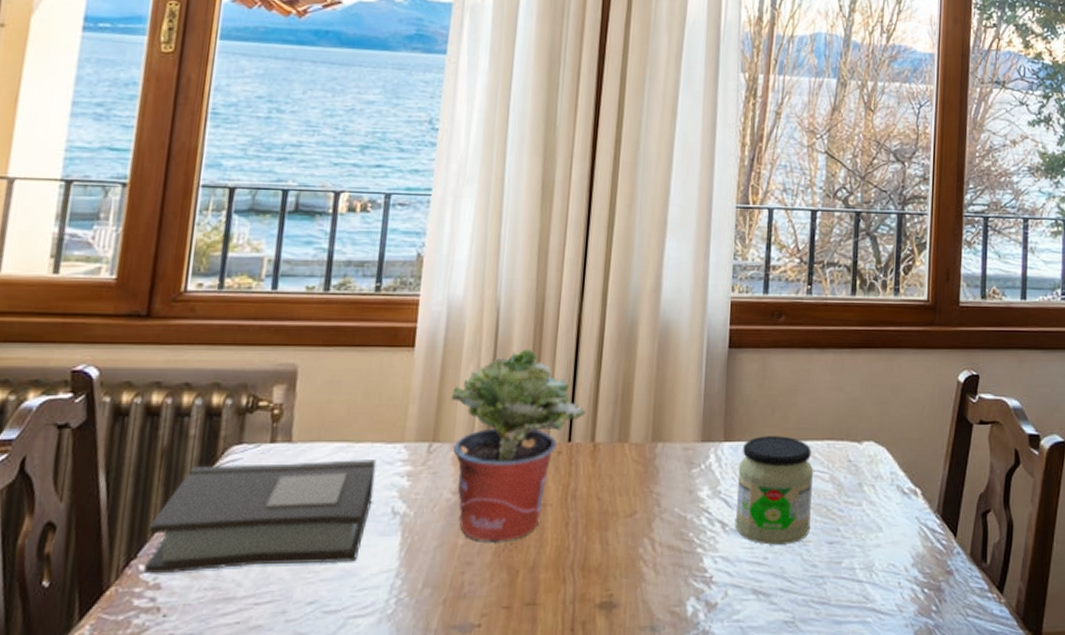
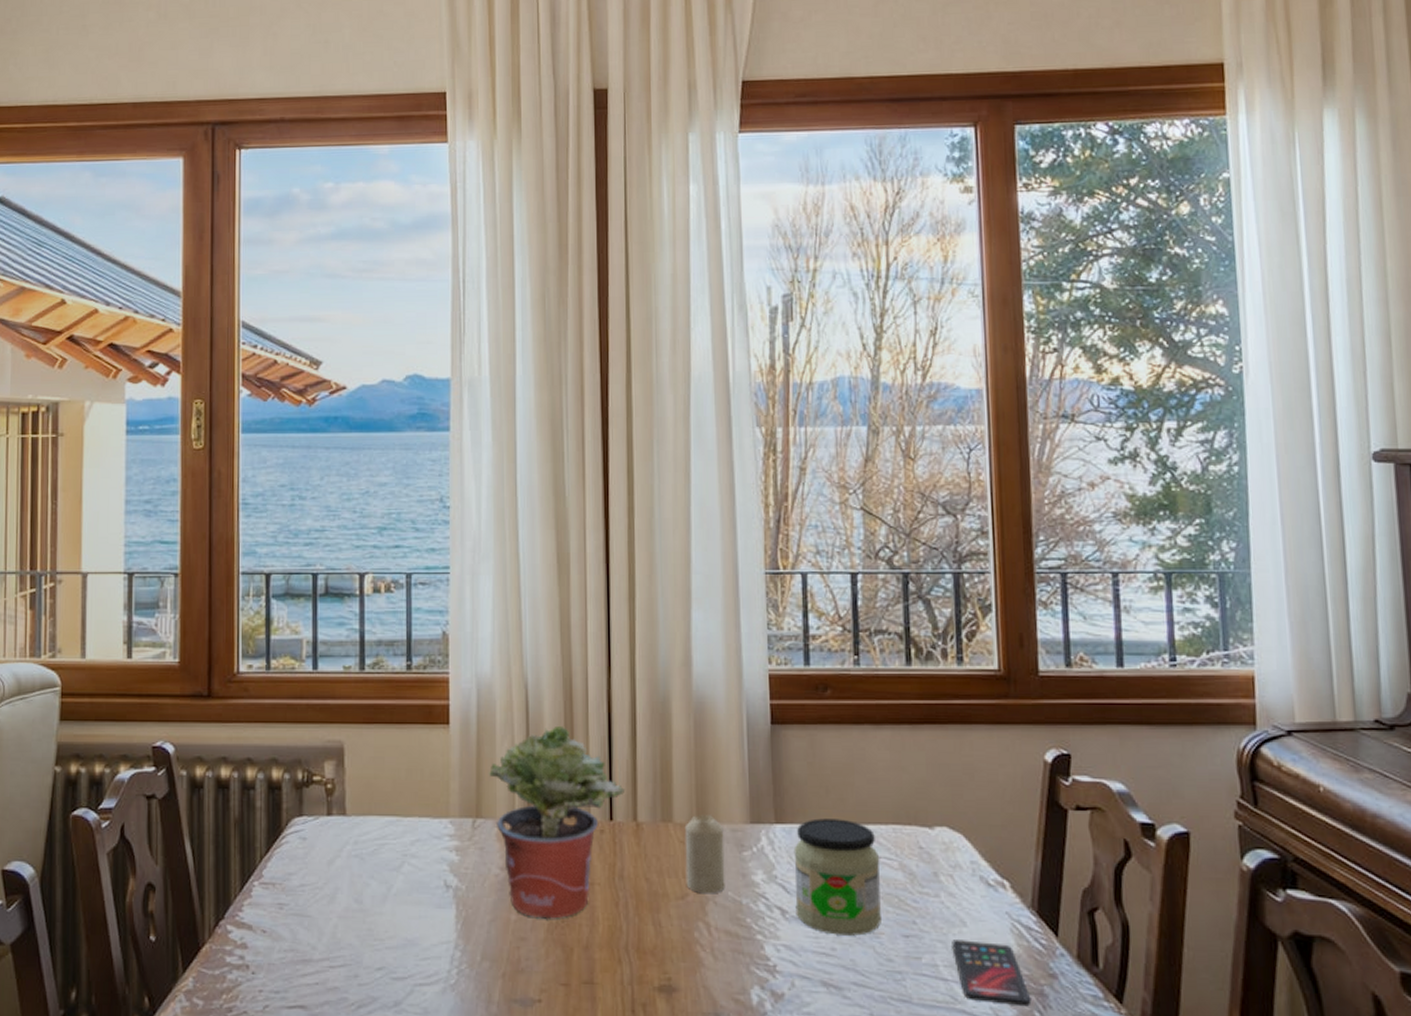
book: present [143,459,377,575] -> none [231,833,426,935]
candle: none [635,435,676,511] -> present [684,815,725,894]
smartphone: none [868,544,930,602] -> present [952,940,1031,1007]

